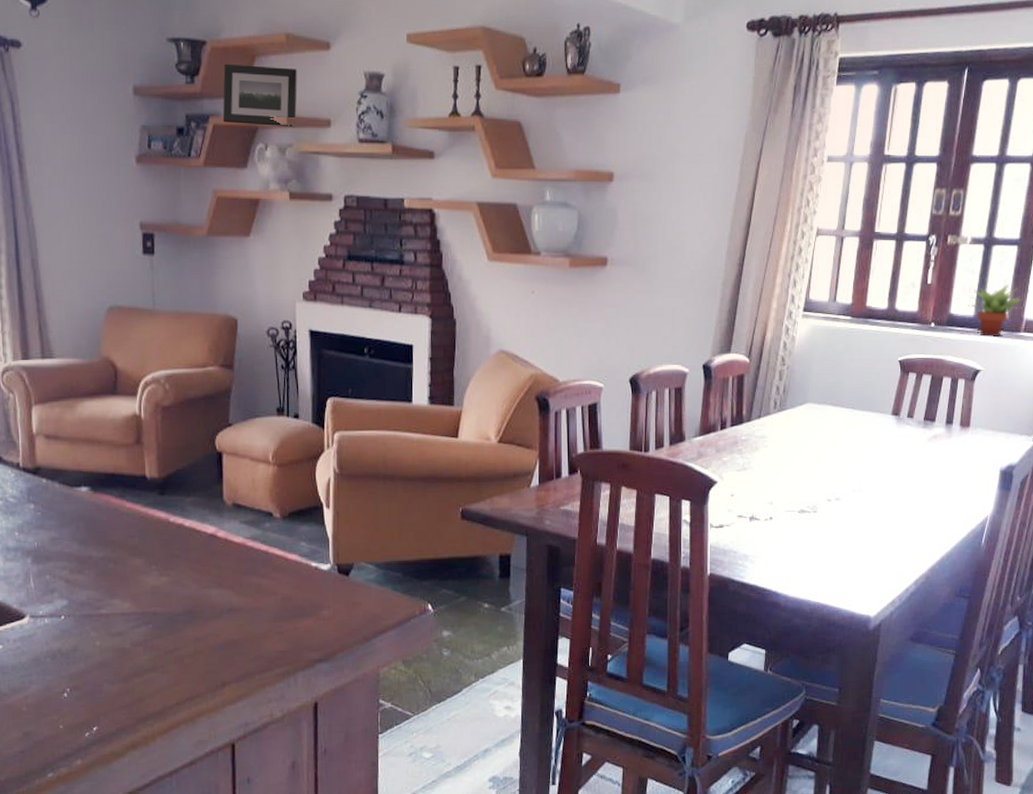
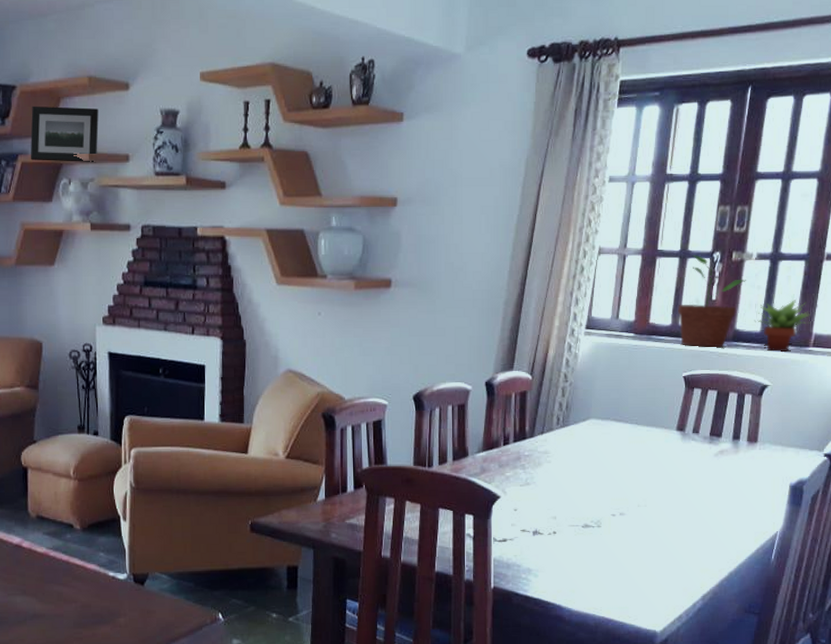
potted plant: none [894,238,961,331] -> present [678,255,746,347]

